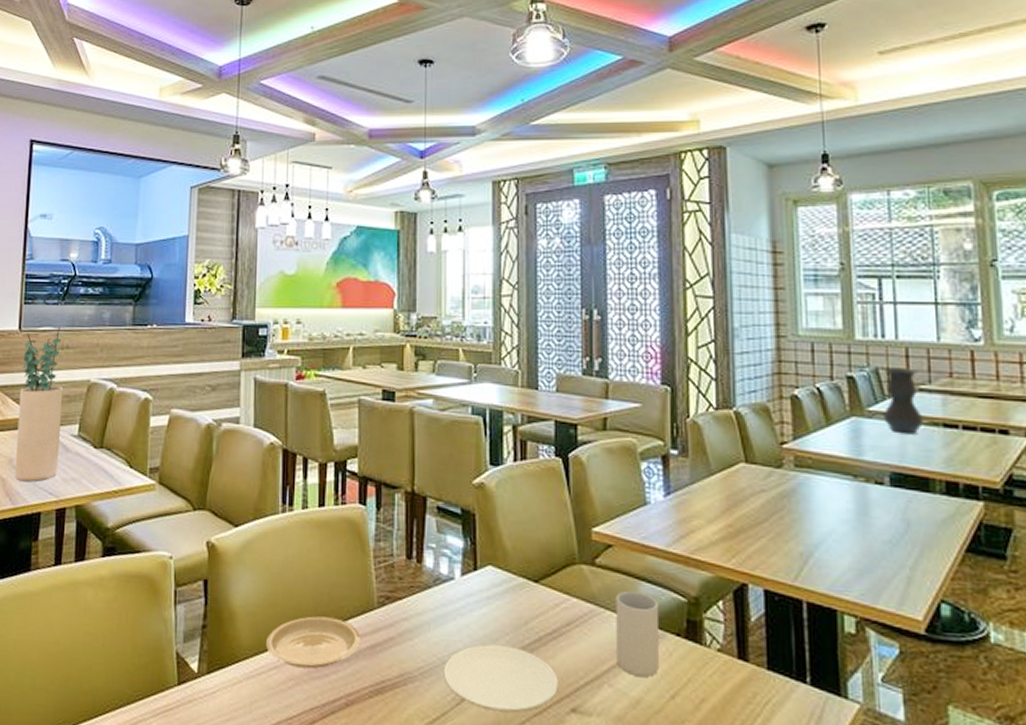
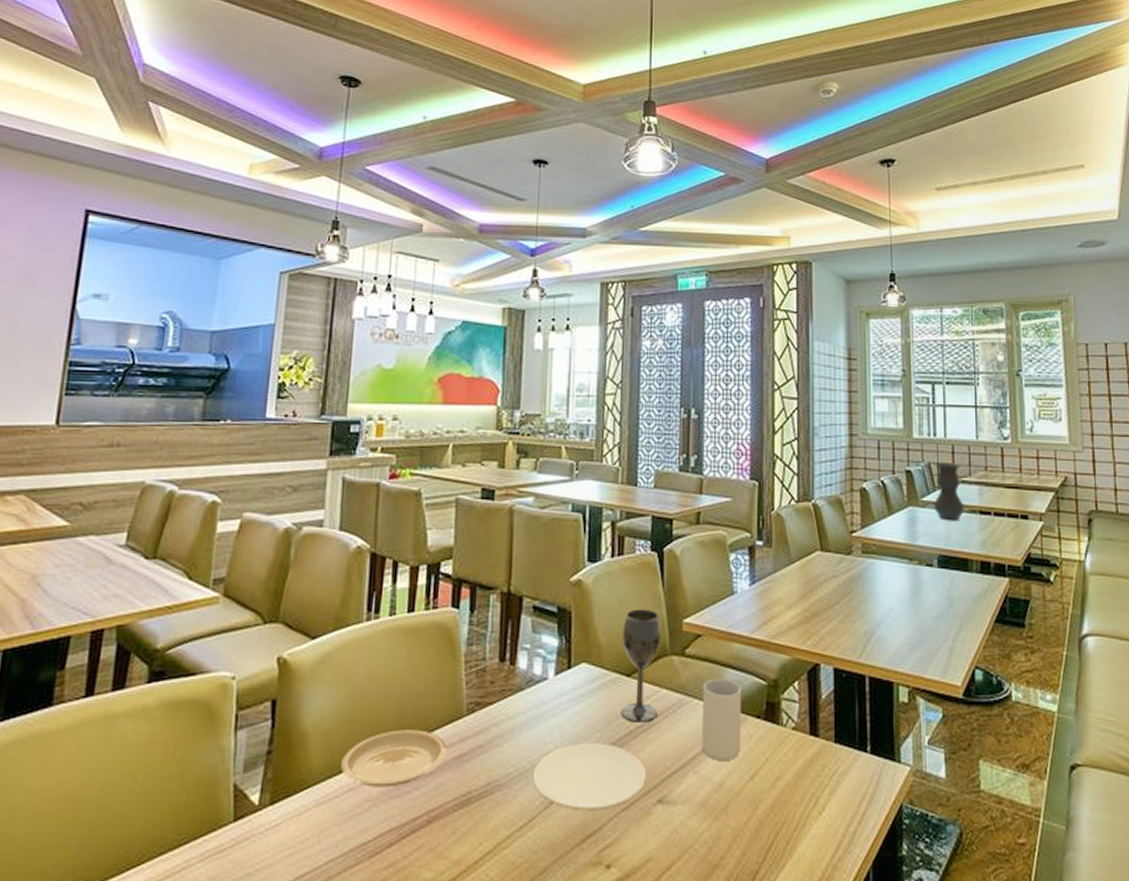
vase: present [15,325,64,482] -> none [39,420,114,601]
wine glass: none [529,514,569,630] -> present [620,609,662,722]

